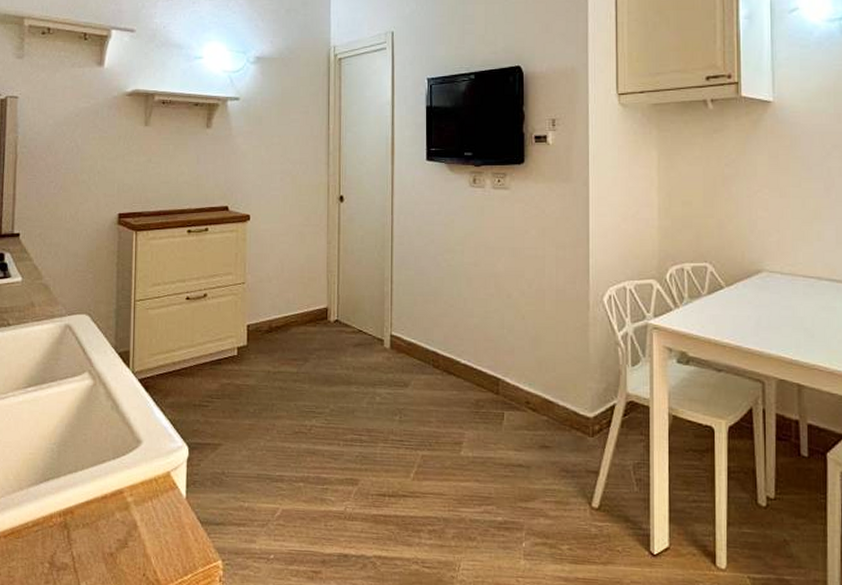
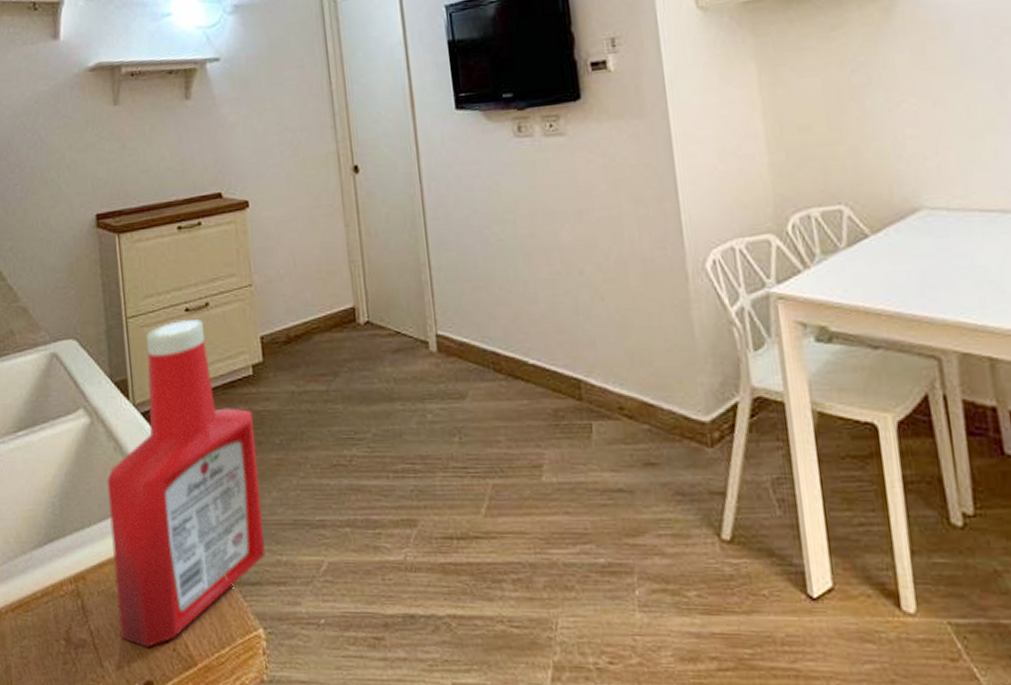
ketchup bottle: none [98,307,233,572] -> present [107,319,266,647]

